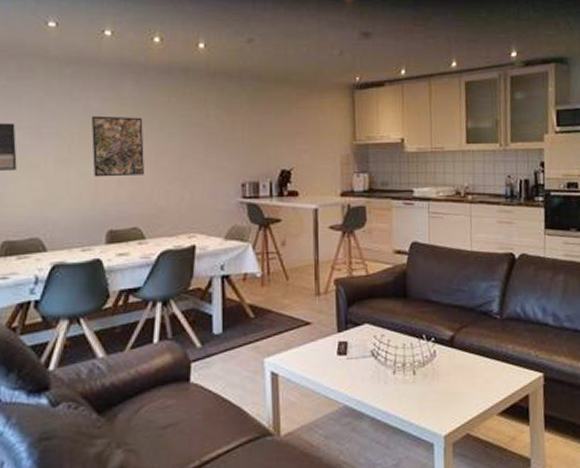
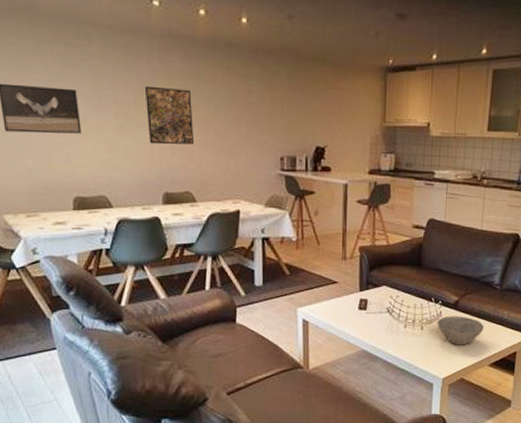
bowl: none [431,354,487,392] -> present [437,316,484,345]

